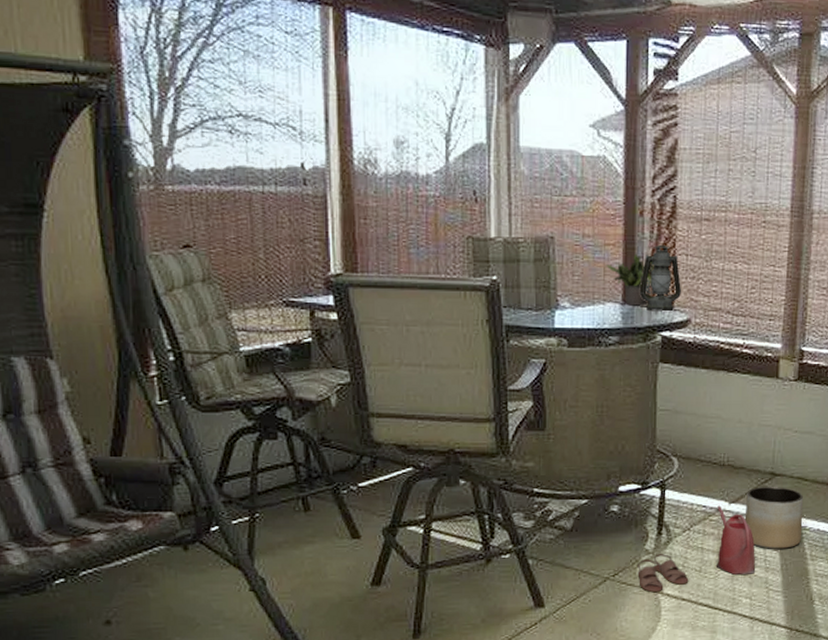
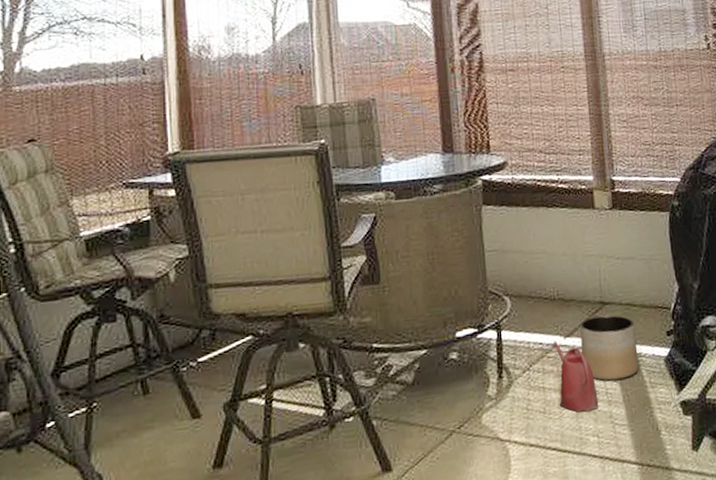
potted plant: present [605,253,654,306] -> none [424,106,469,155]
sandal: present [636,553,689,593] -> none [481,397,535,442]
lantern: present [639,244,681,311] -> none [457,96,496,157]

